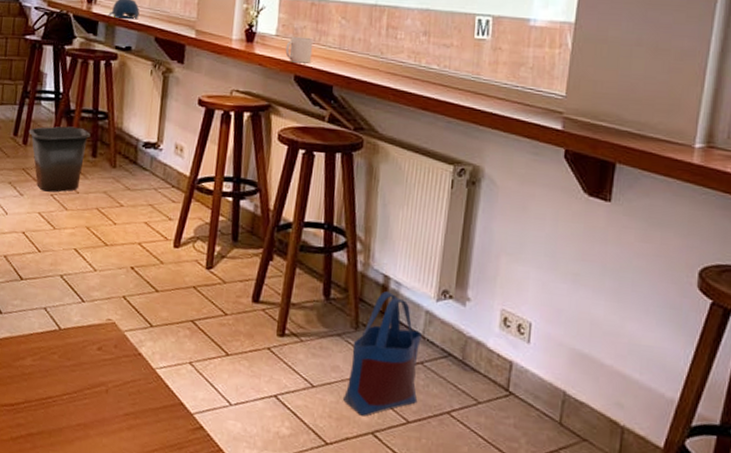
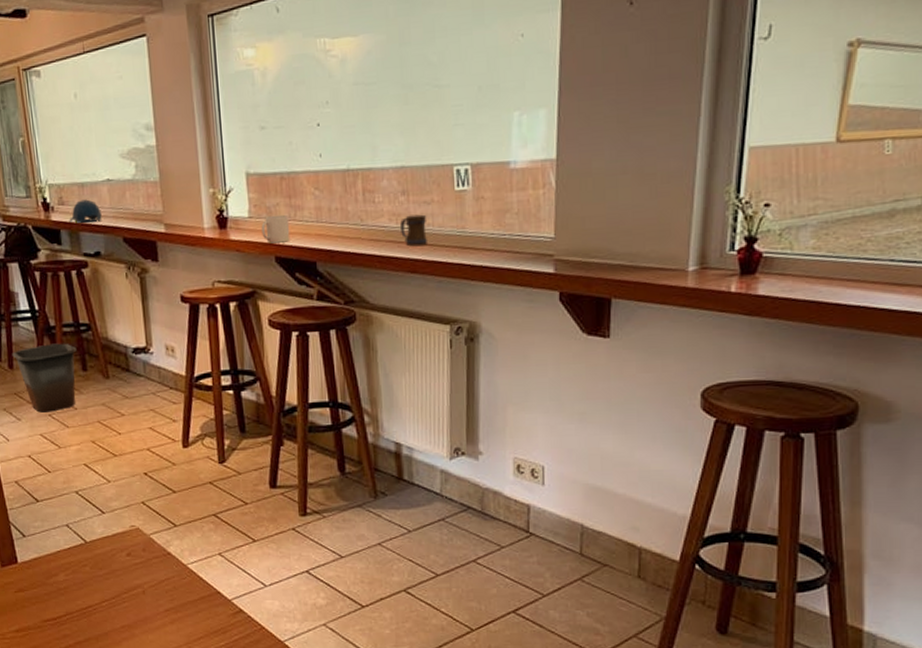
tote bag: present [342,291,422,416] -> none [371,458,444,576]
beer mug: none [418,55,445,86] -> present [400,214,428,247]

